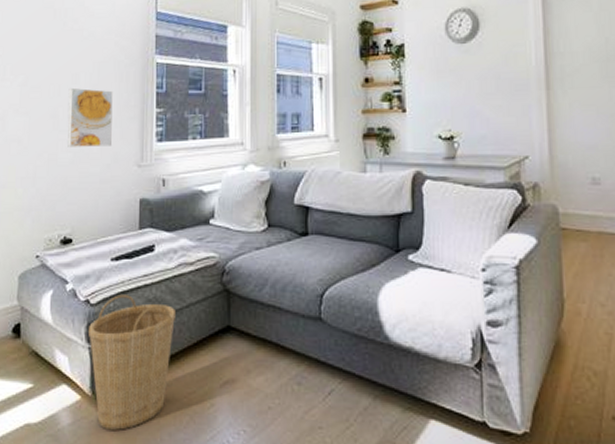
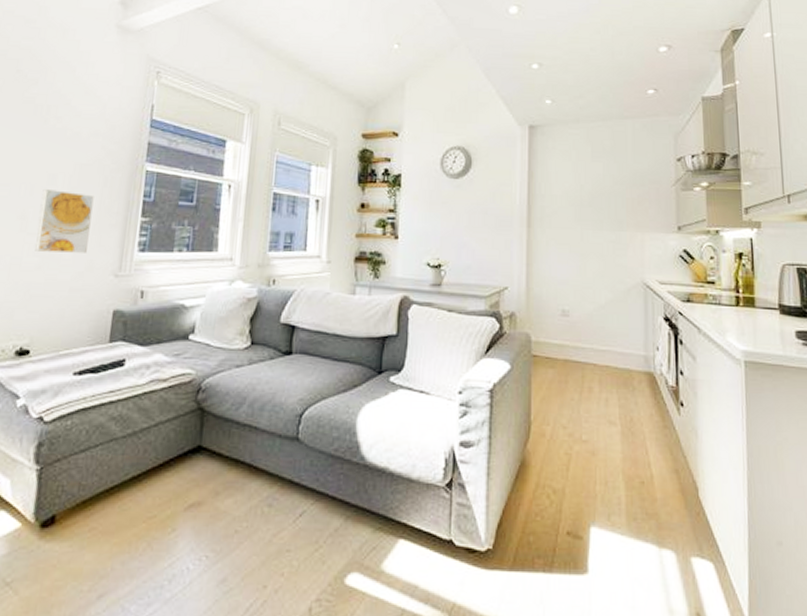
basket: present [89,295,175,430] -> none [38,412,142,560]

